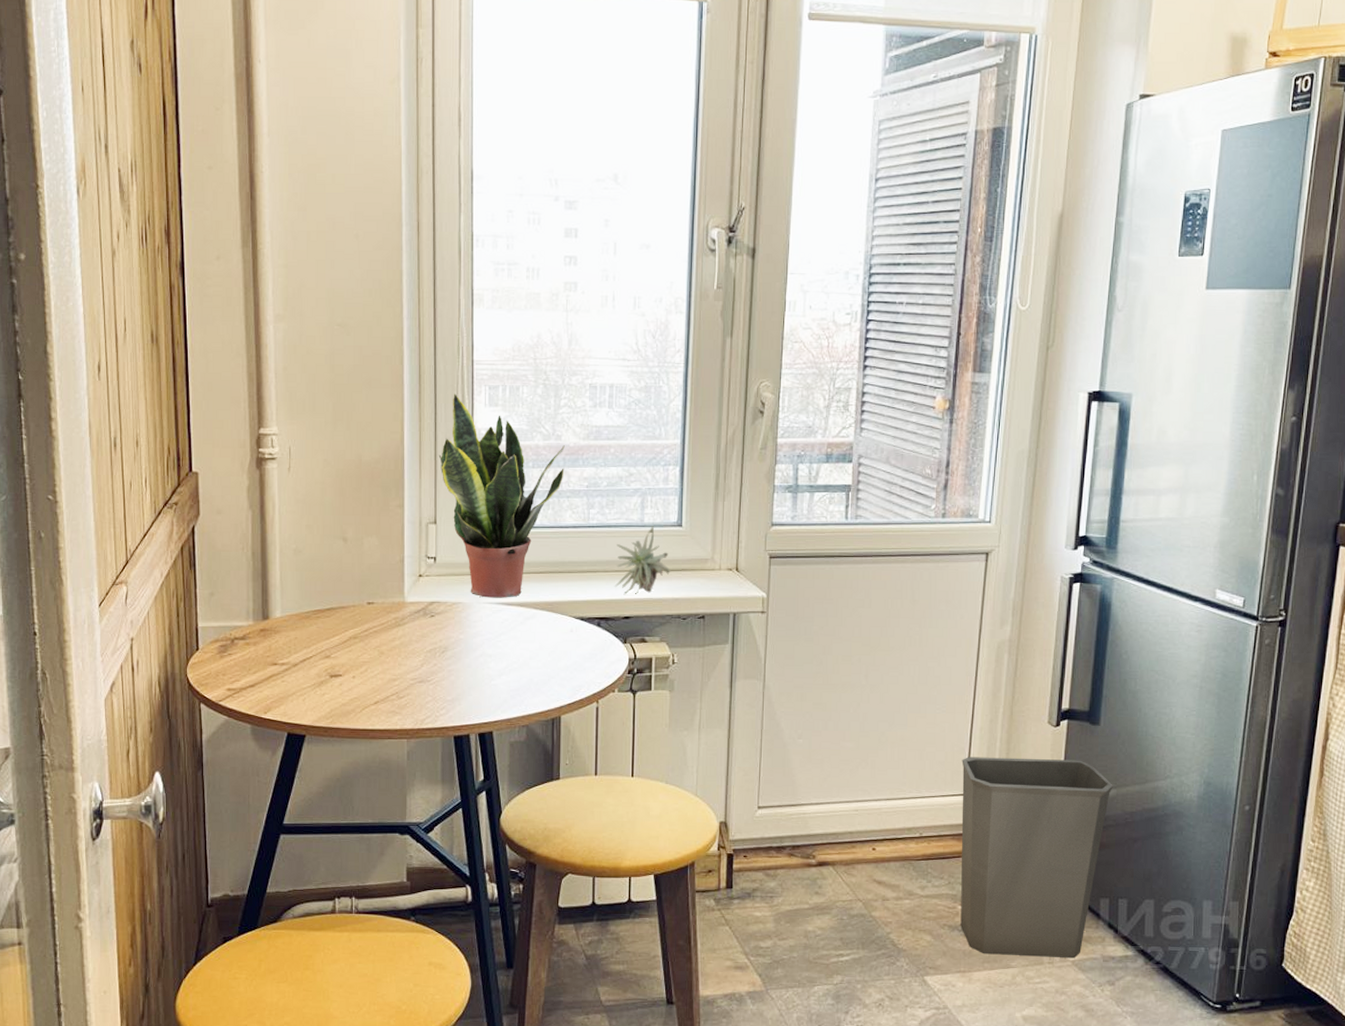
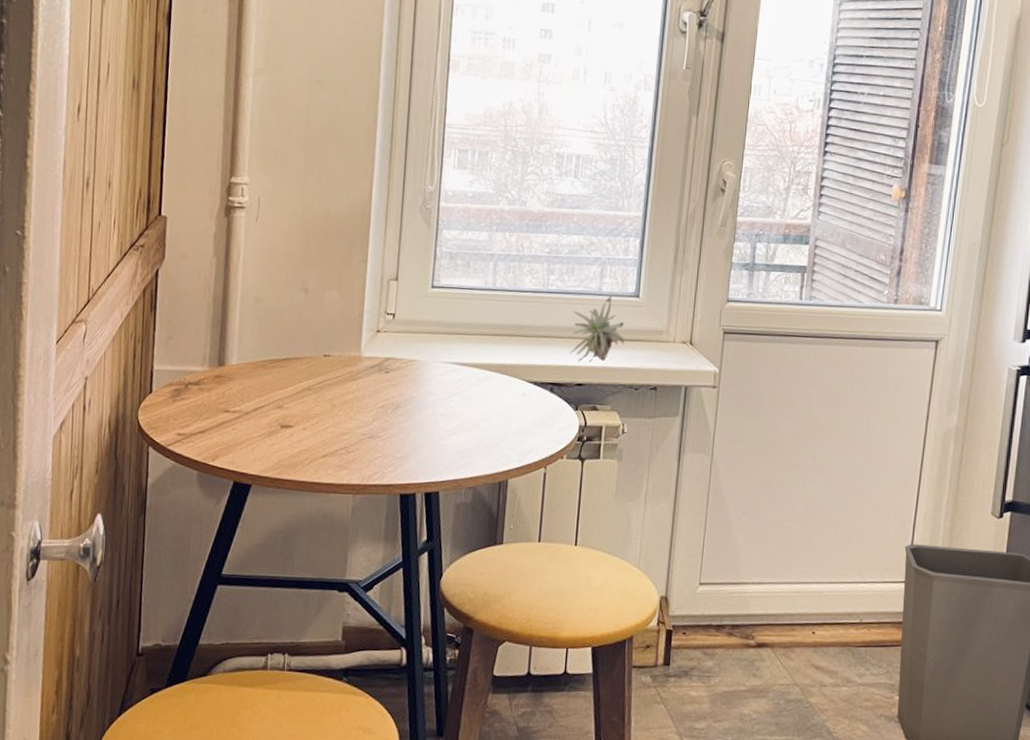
potted plant: present [438,394,565,598] -> none [404,155,529,359]

